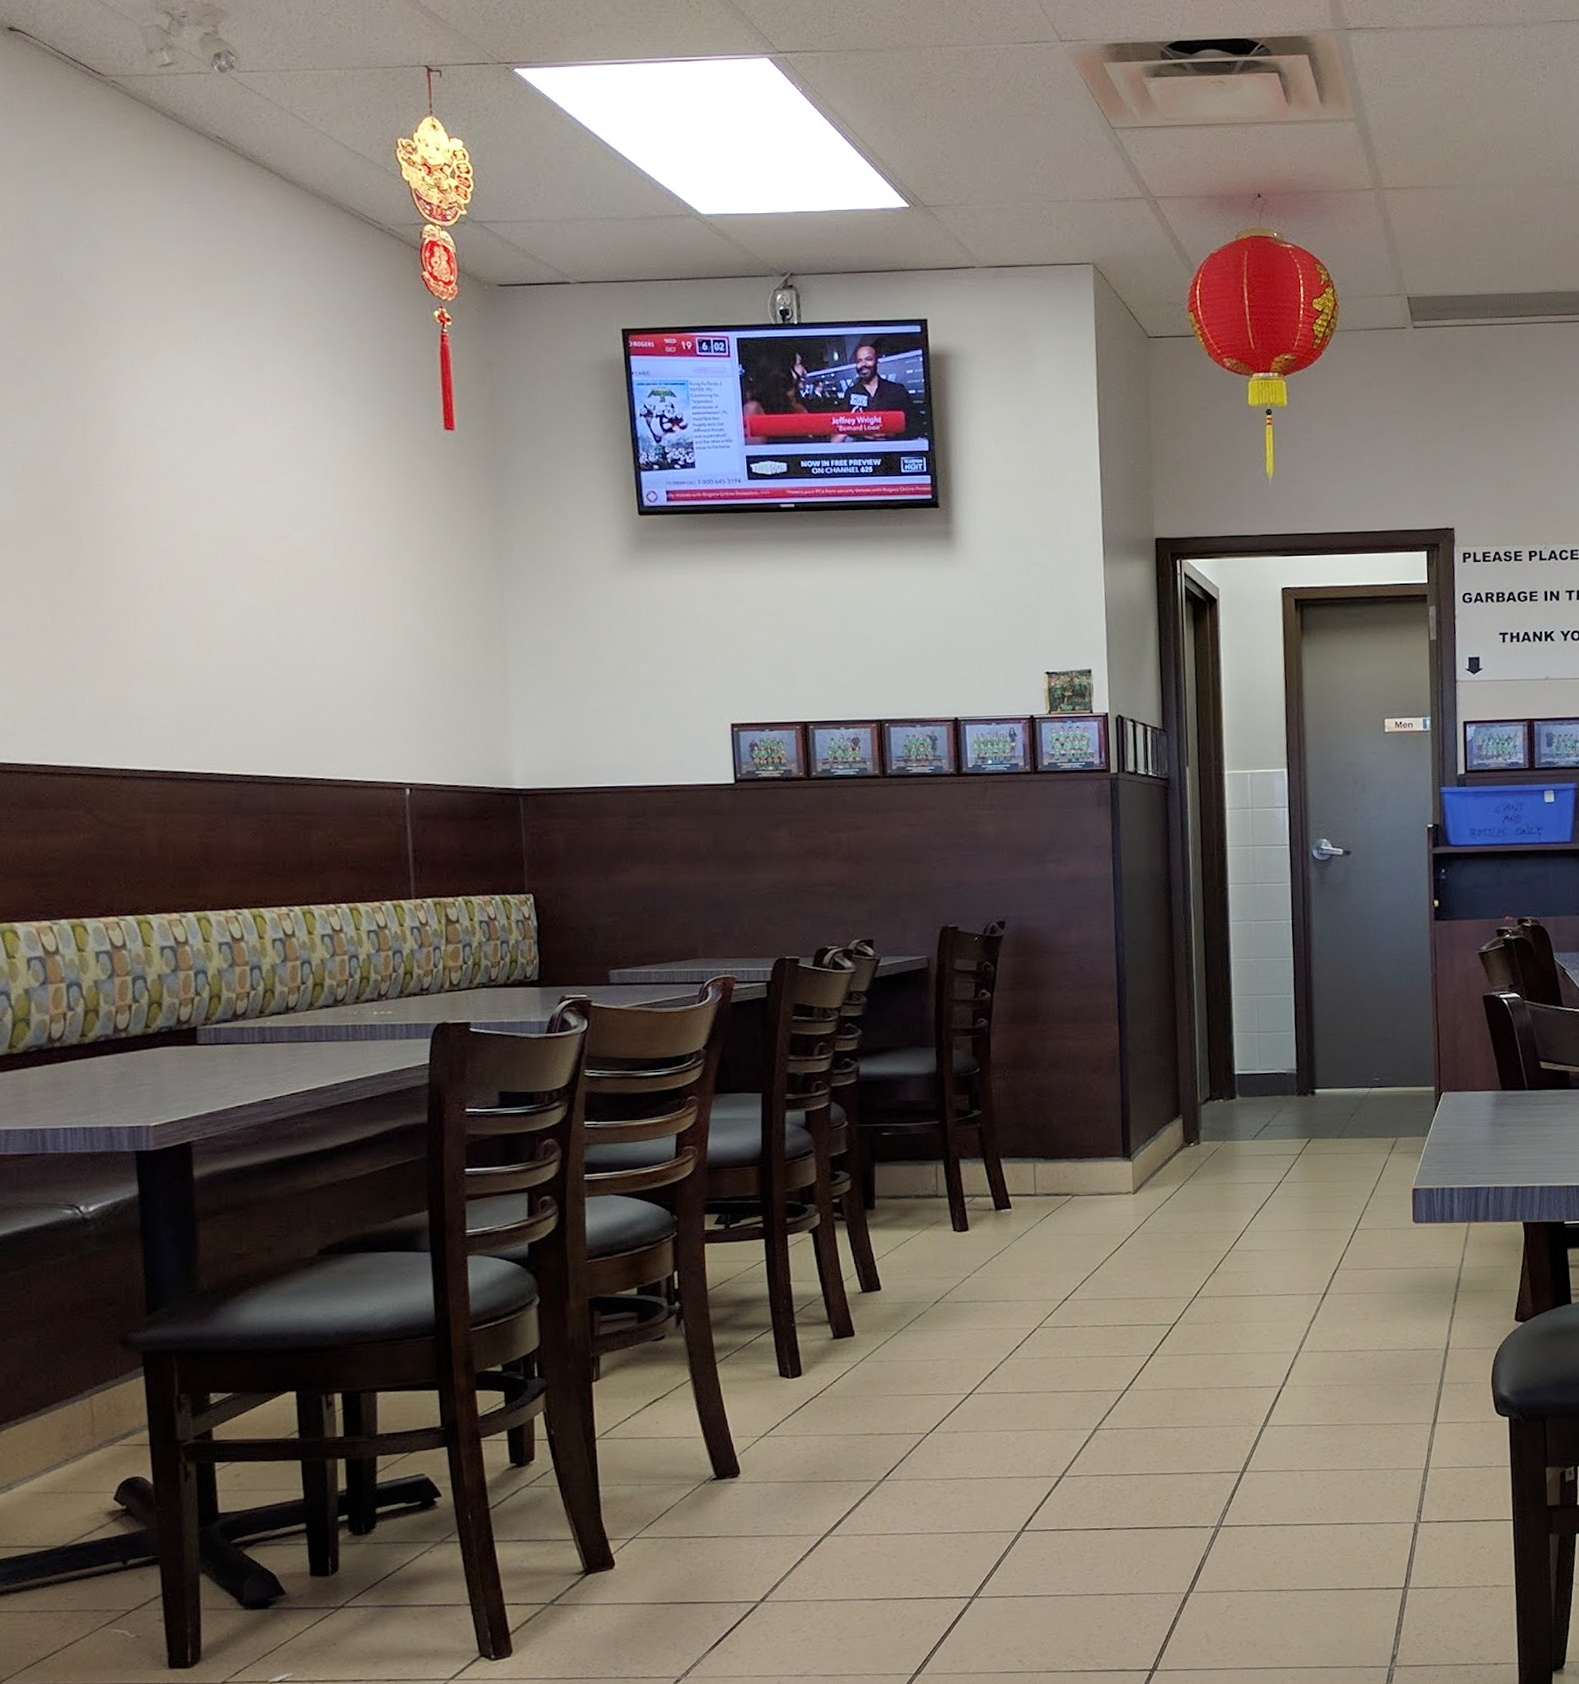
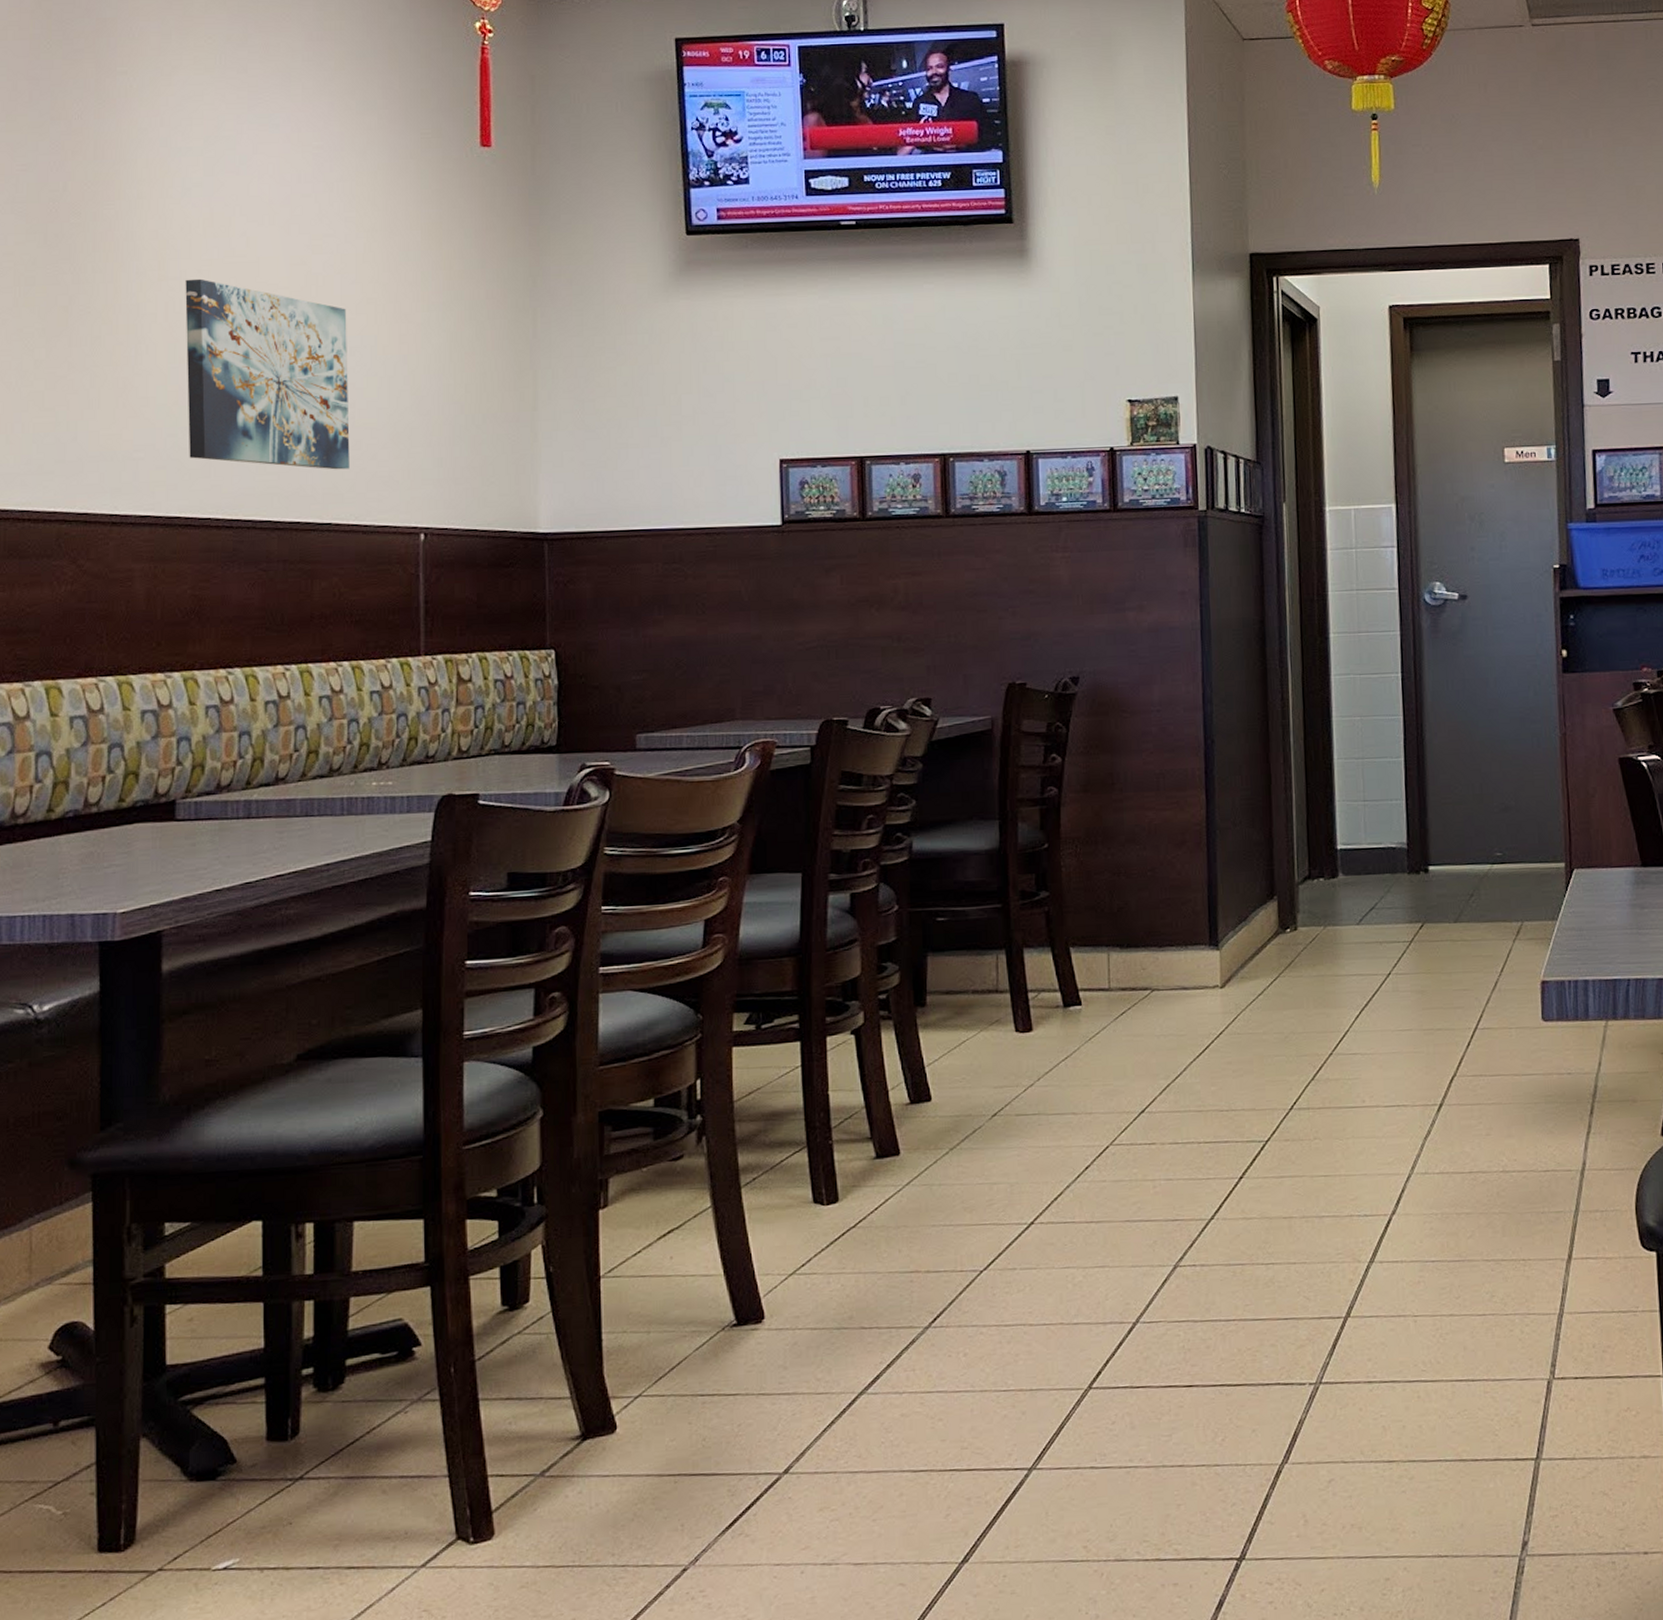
wall art: none [176,551,338,730] -> present [185,278,350,470]

